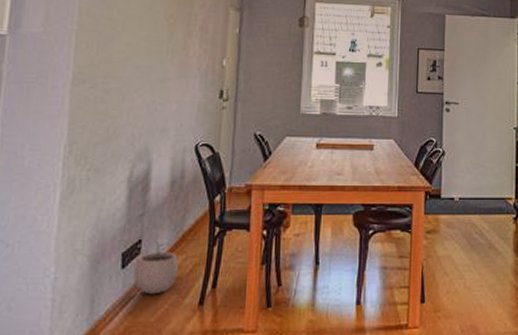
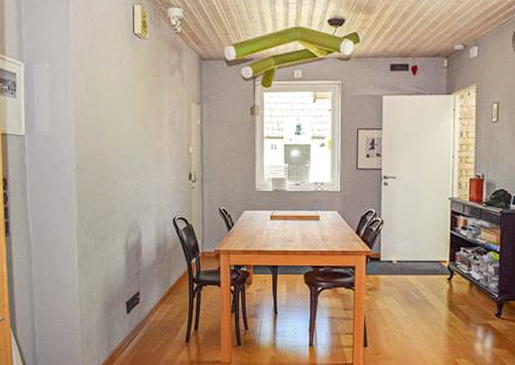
plant pot: present [133,242,179,295] -> none [135,294,169,333]

